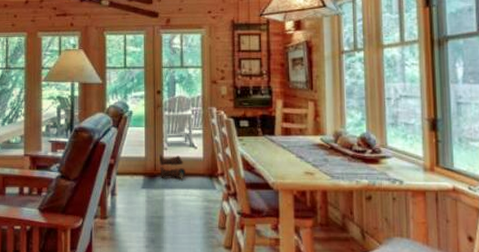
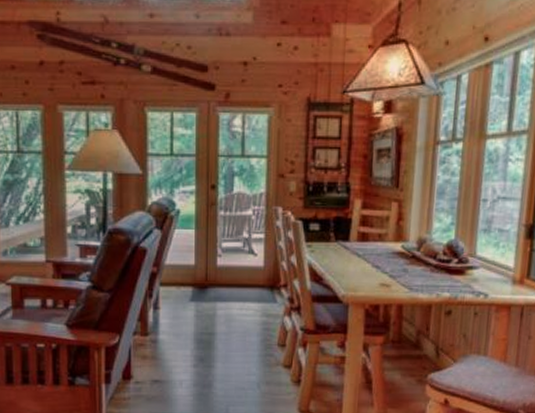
boots: present [158,154,186,181] -> none [210,262,242,293]

